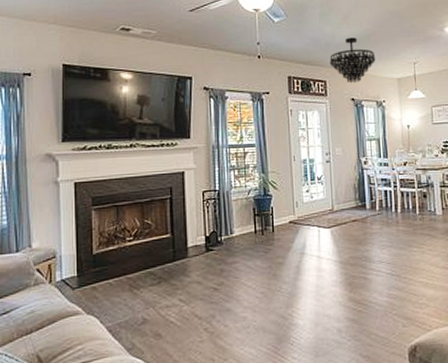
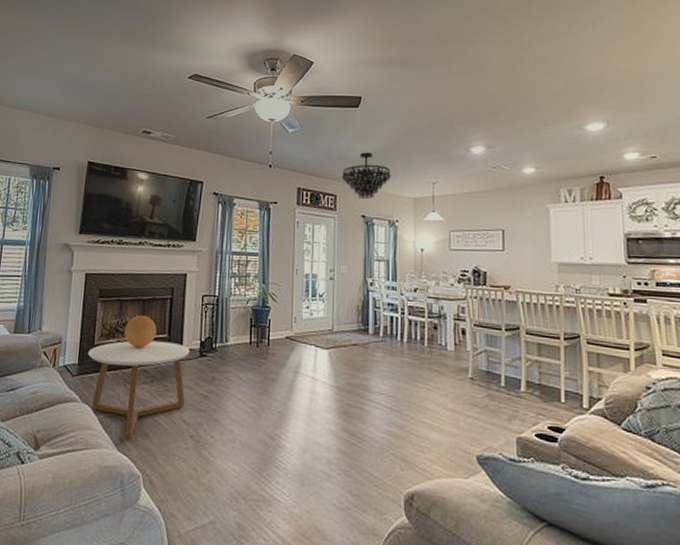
coffee table: none [87,241,196,342] -> present [88,340,190,439]
decorative sphere: none [124,219,159,252] -> present [124,316,157,348]

